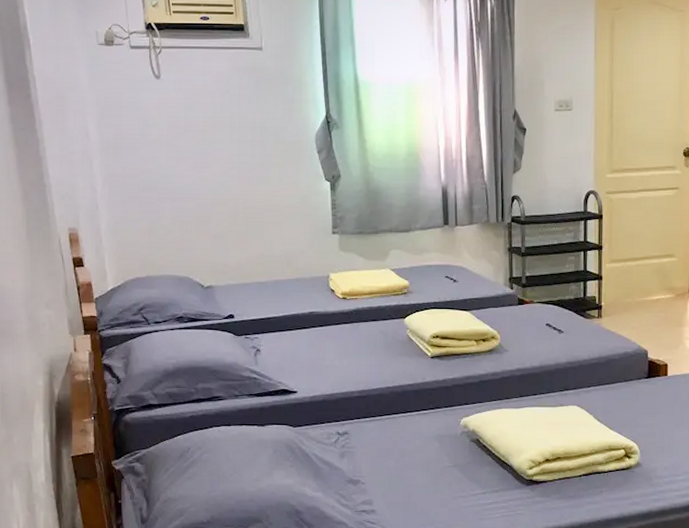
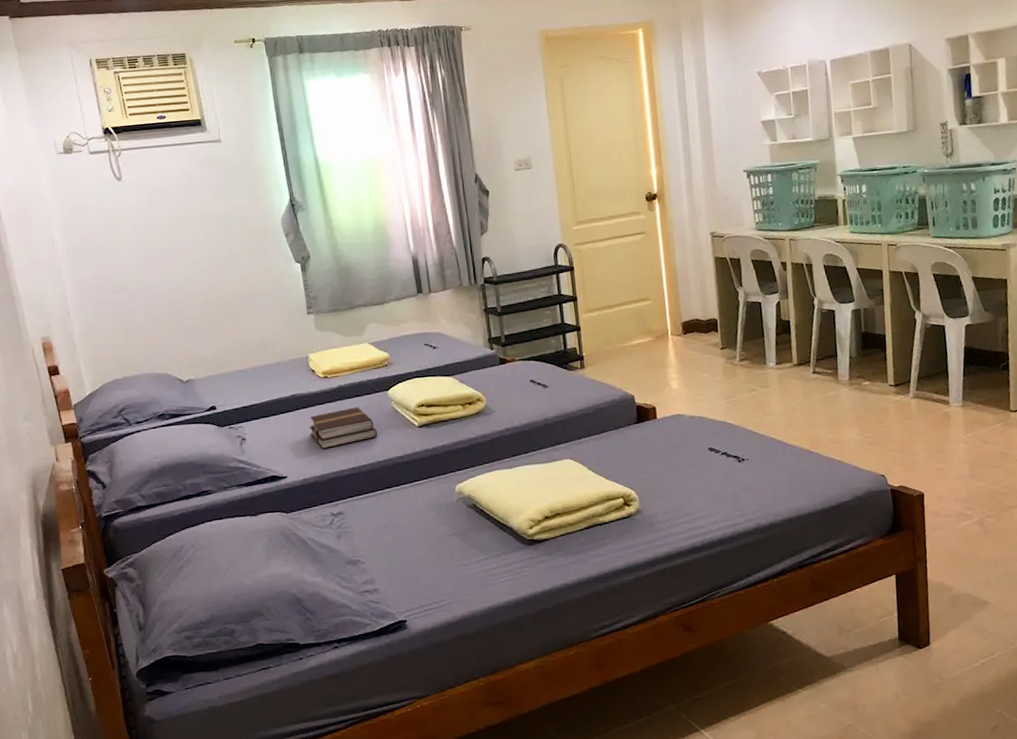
book: none [323,331,390,368] -> present [309,407,378,449]

